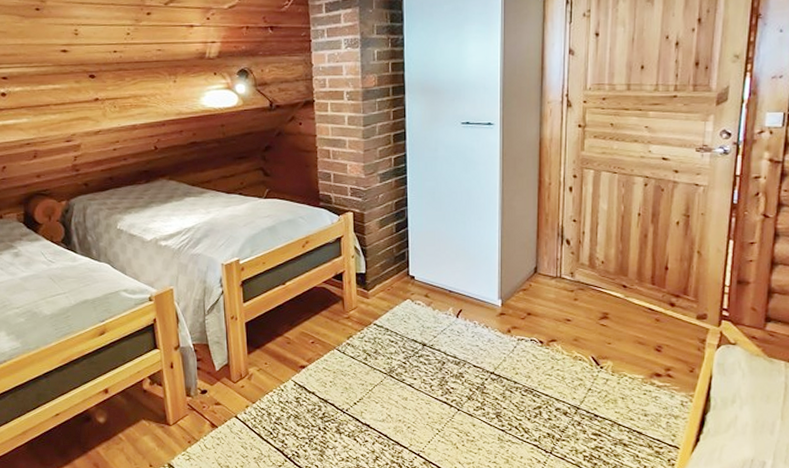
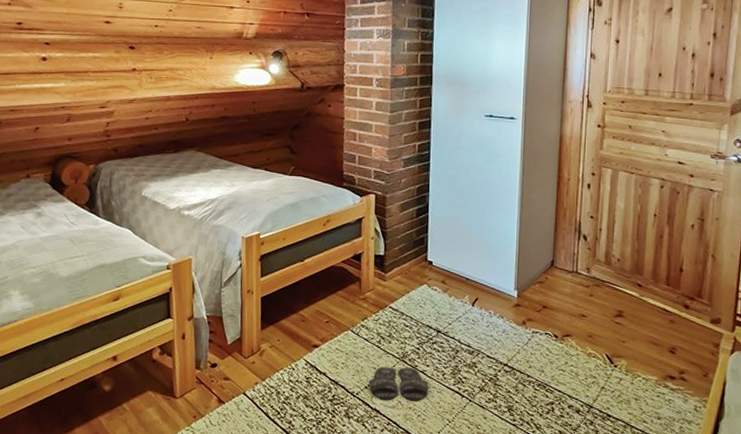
slippers: none [357,381,417,415] -> present [368,366,429,401]

